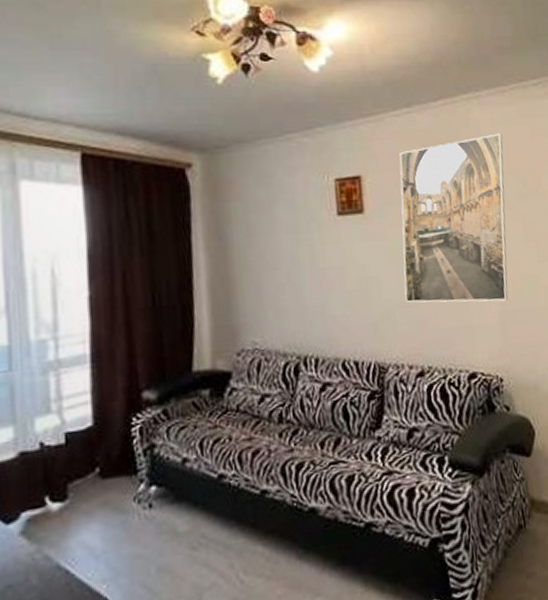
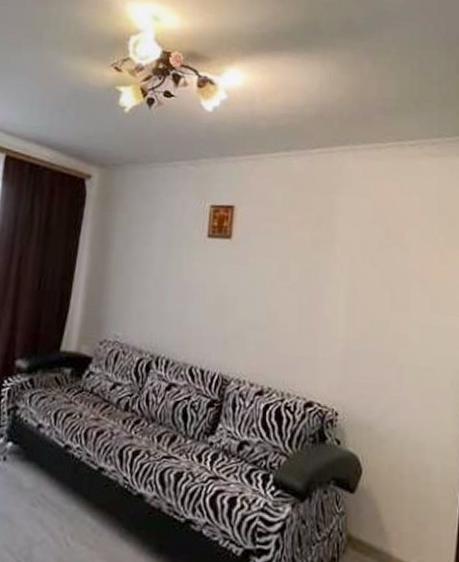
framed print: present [399,133,508,303] -> none [257,185,373,340]

